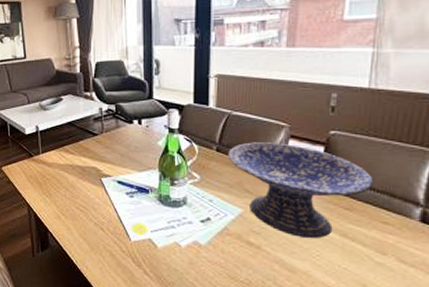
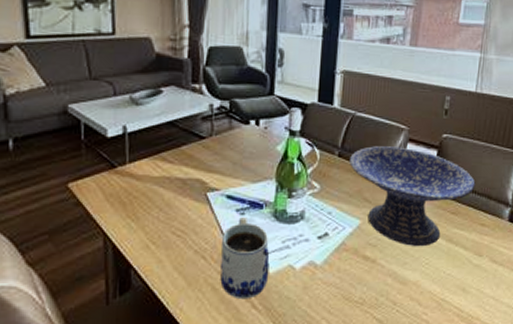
mug: none [115,198,157,267] -> present [220,216,270,300]

